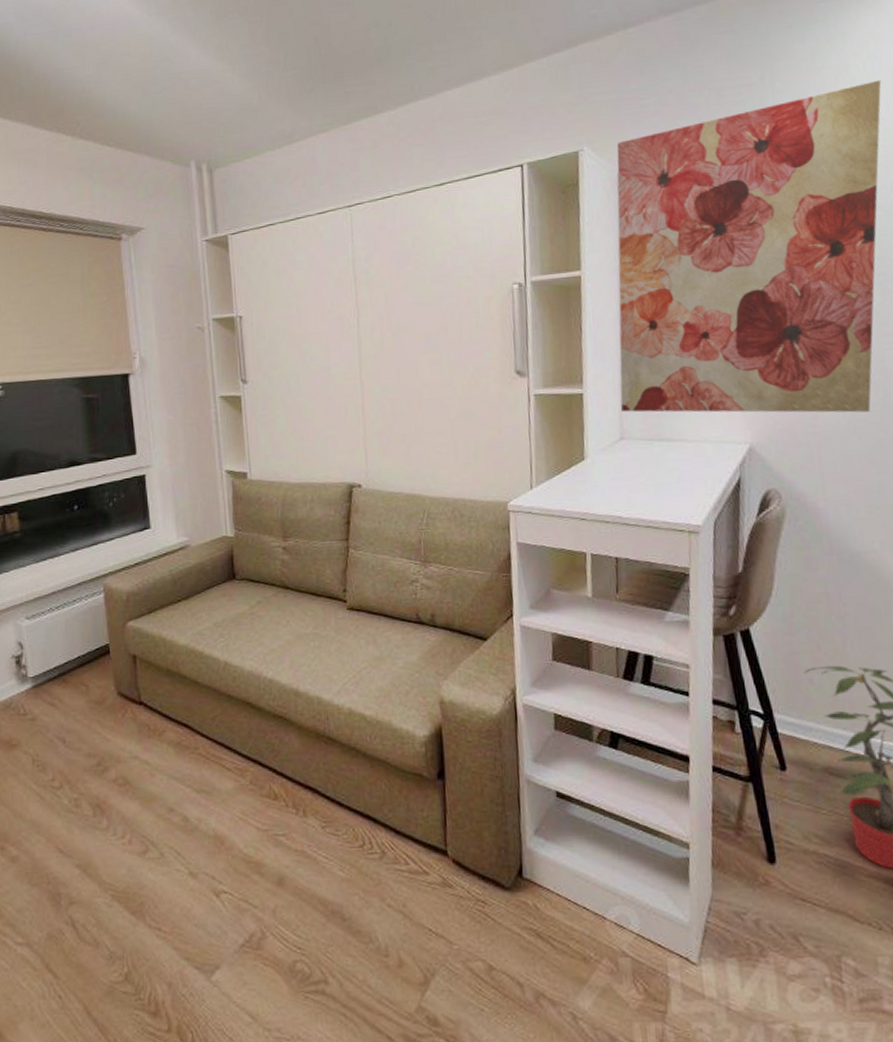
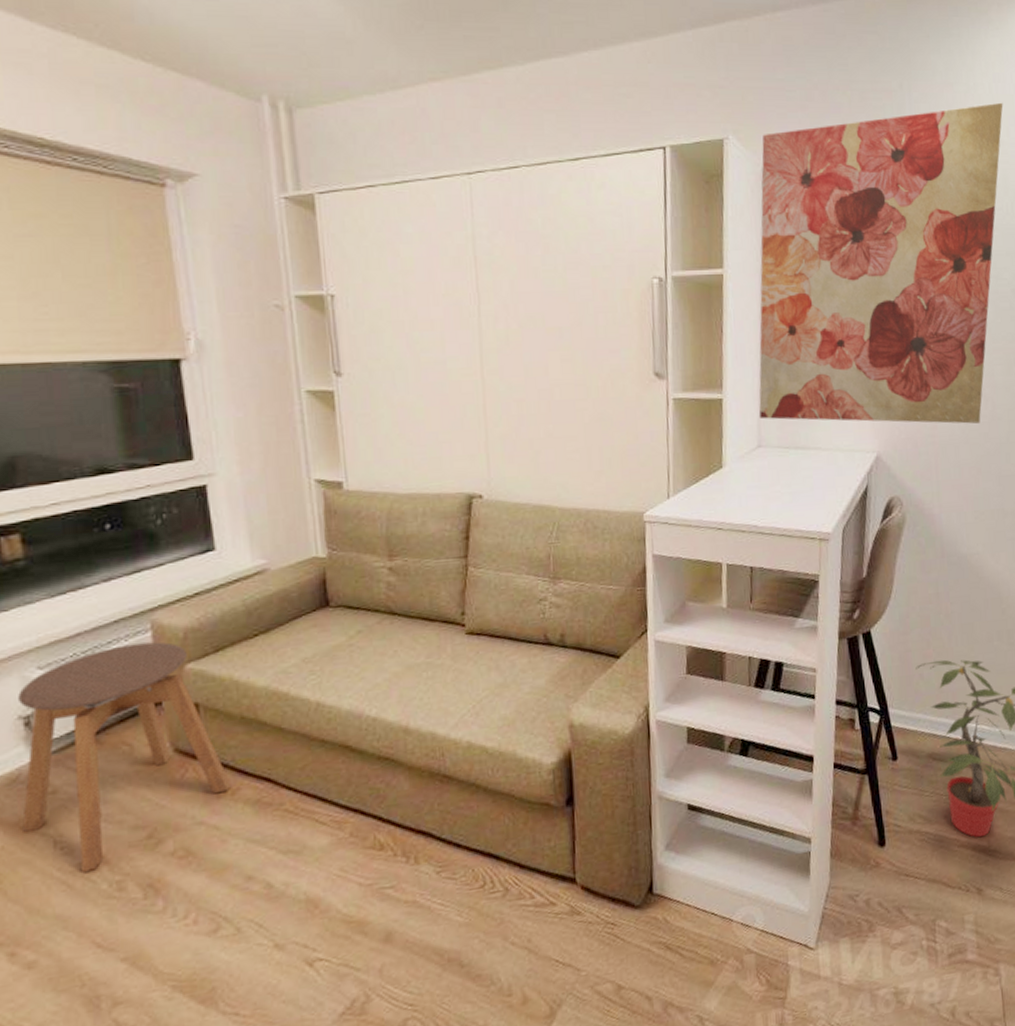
stool: none [12,602,159,787] -> present [18,642,232,872]

